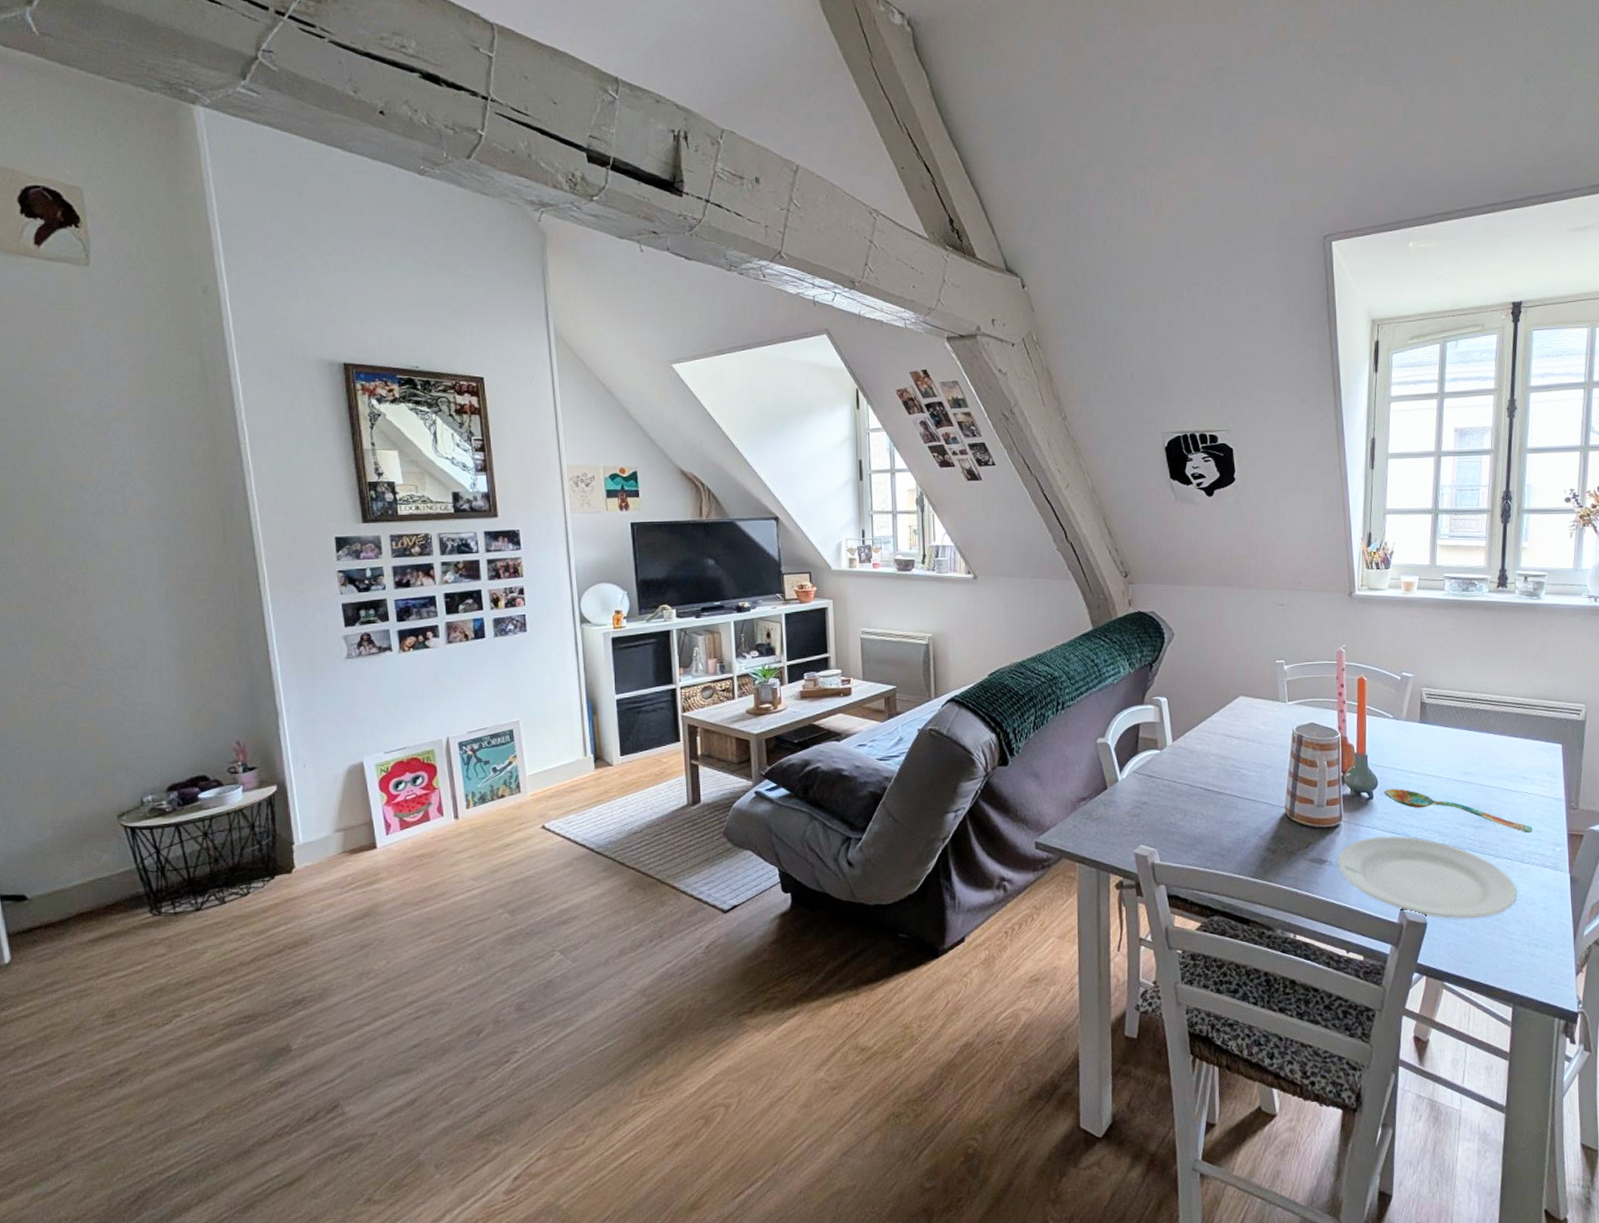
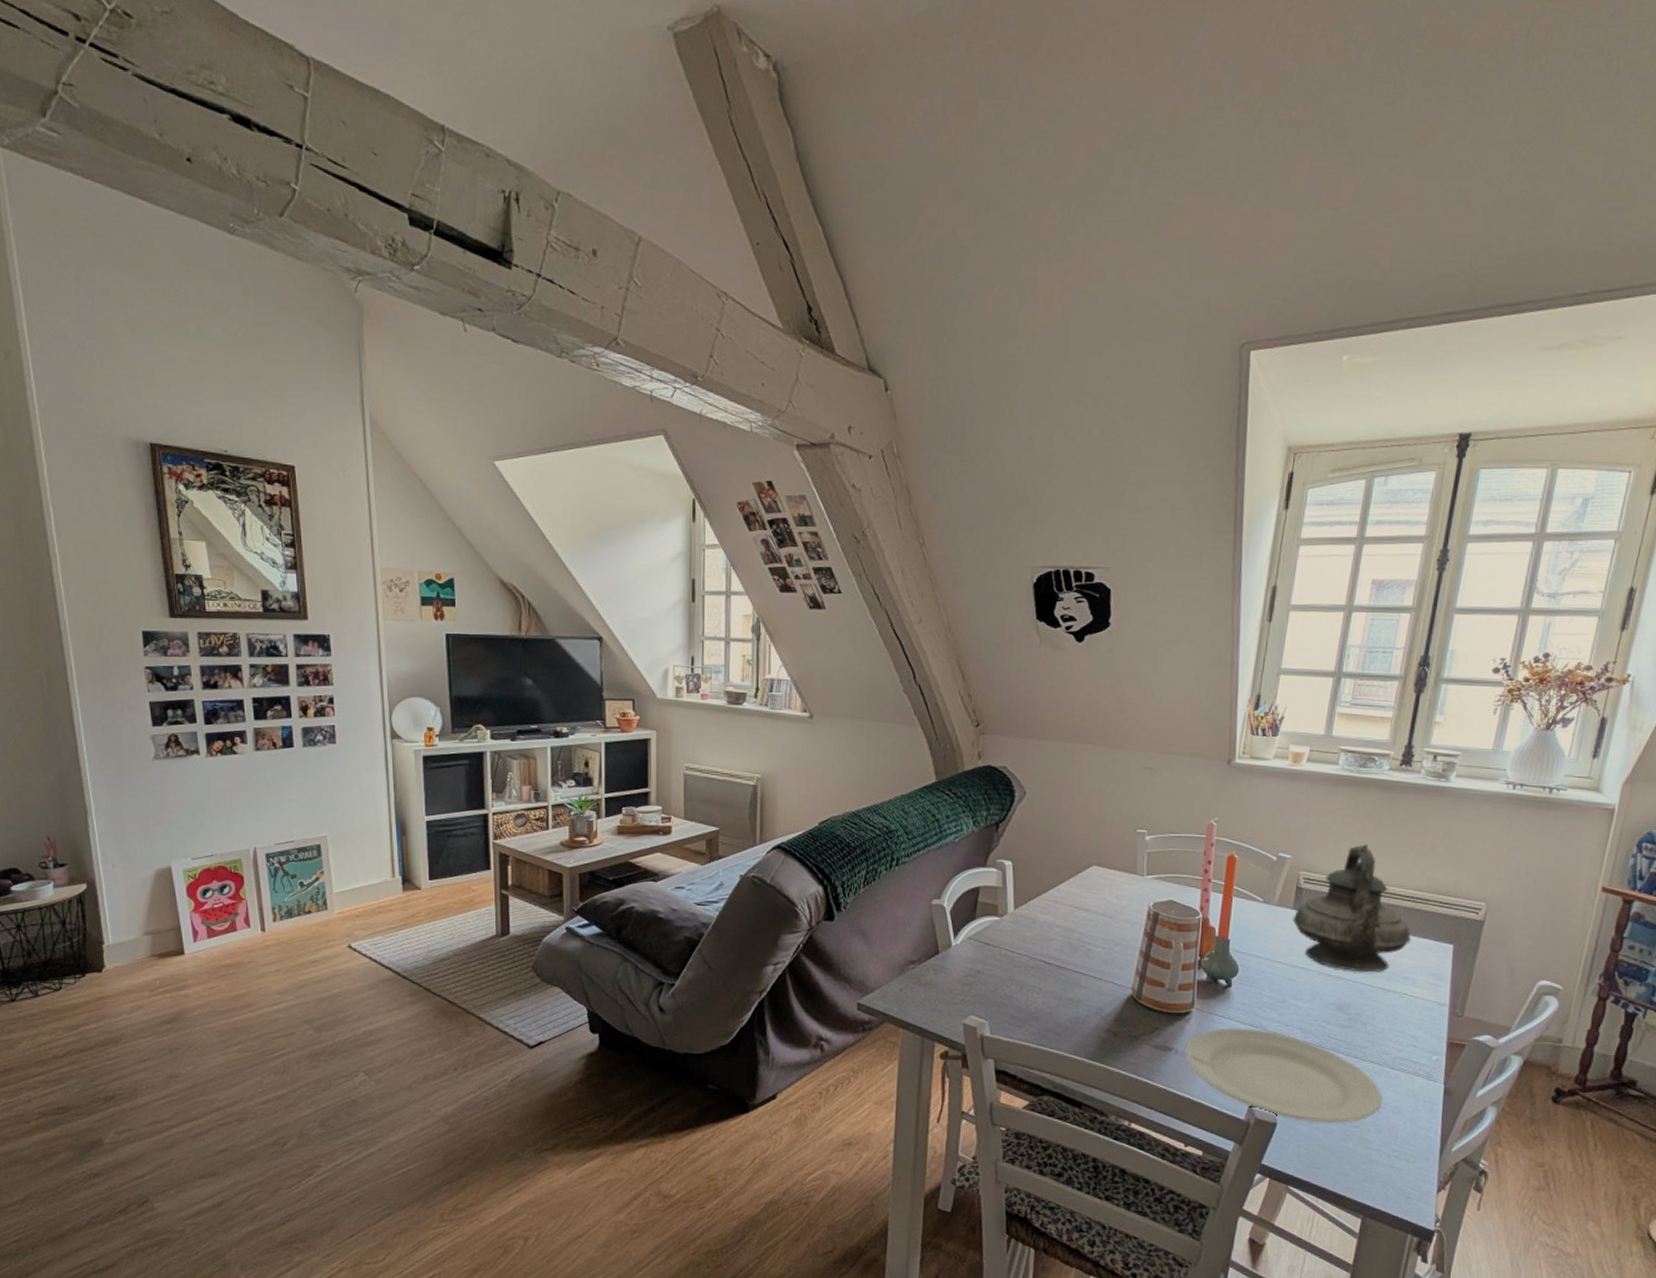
spoon: present [1384,789,1533,833] -> none [1244,978,1408,1038]
teapot: none [1420,659,1525,776] -> present [1292,844,1411,973]

